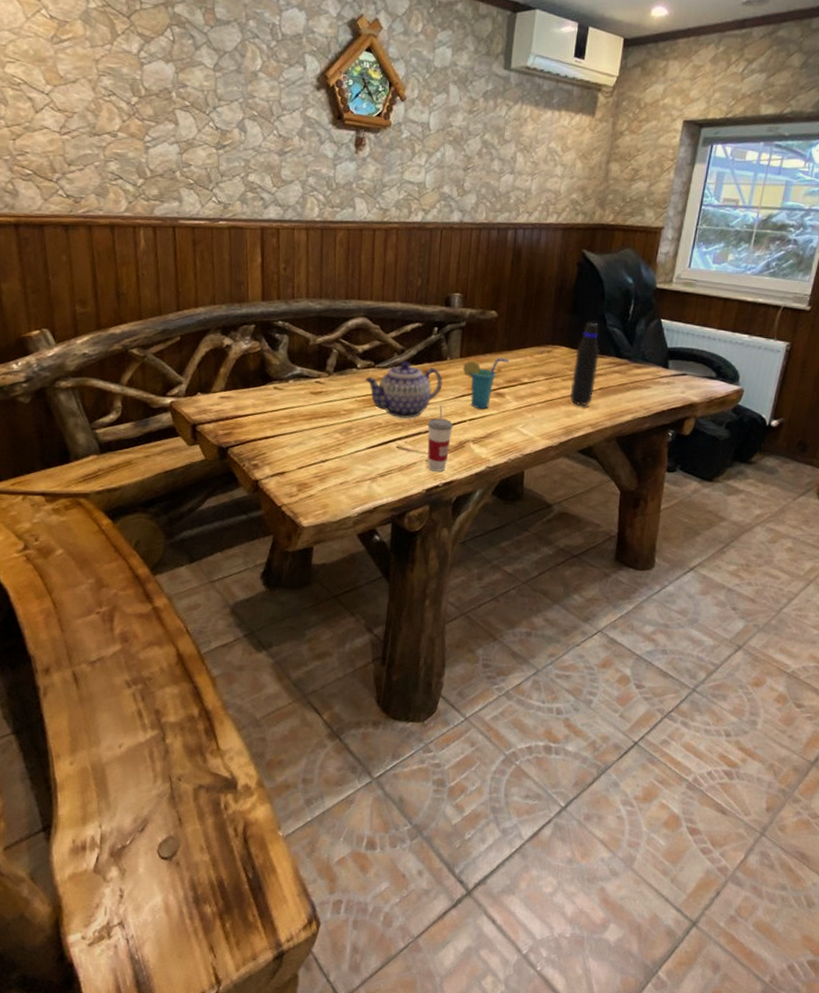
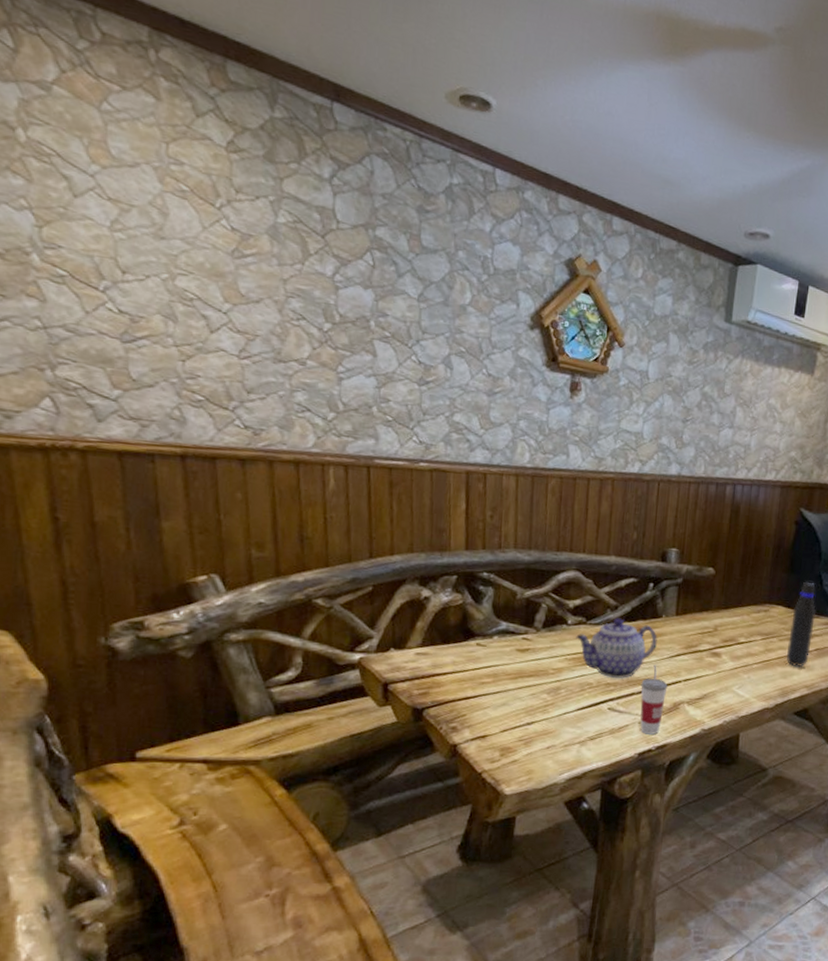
cup: present [462,357,509,409] -> none [678,616,726,669]

